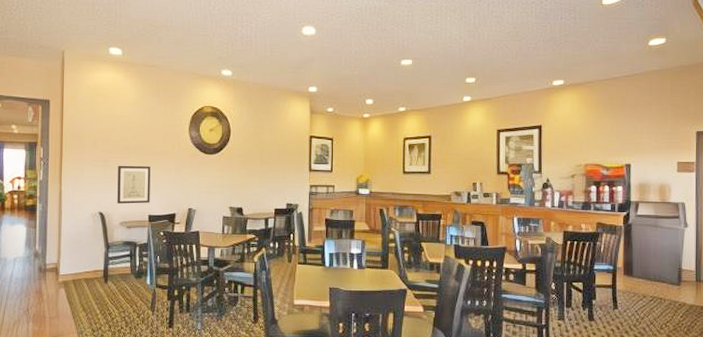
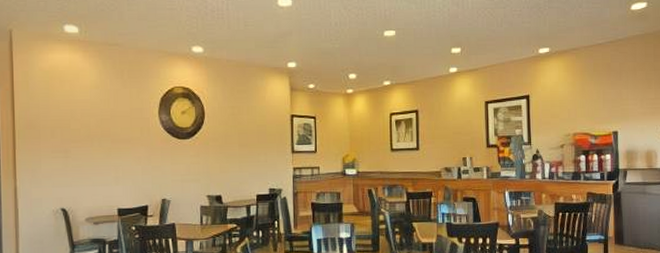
wall art: present [117,165,151,204] -> none [80,154,119,198]

